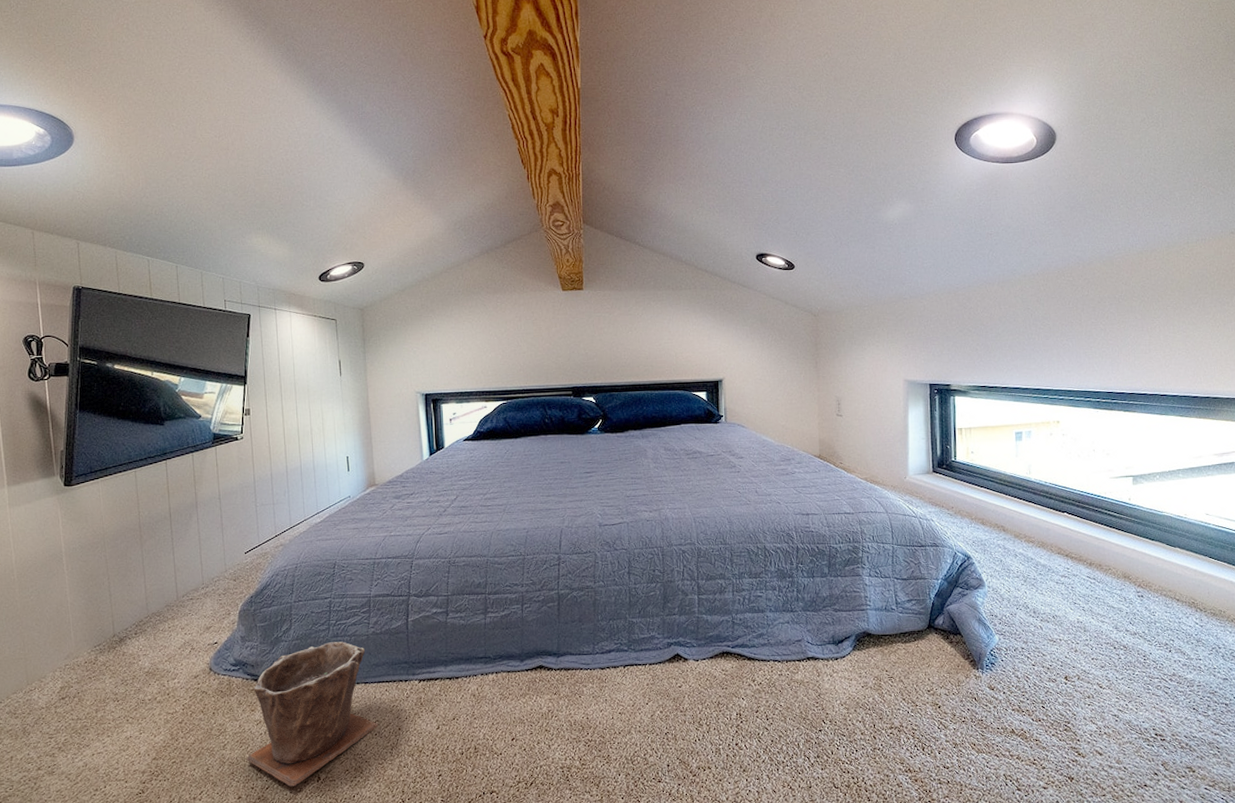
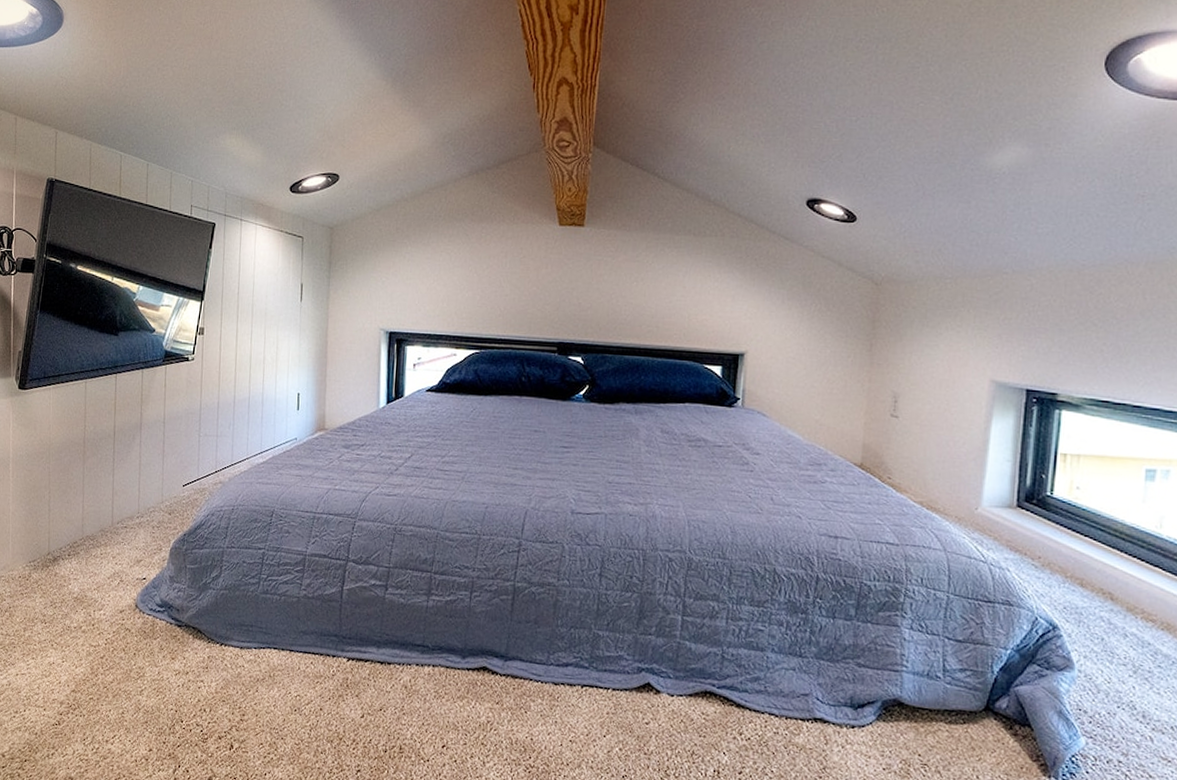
plant pot: present [246,641,379,787] -> none [161,598,299,750]

